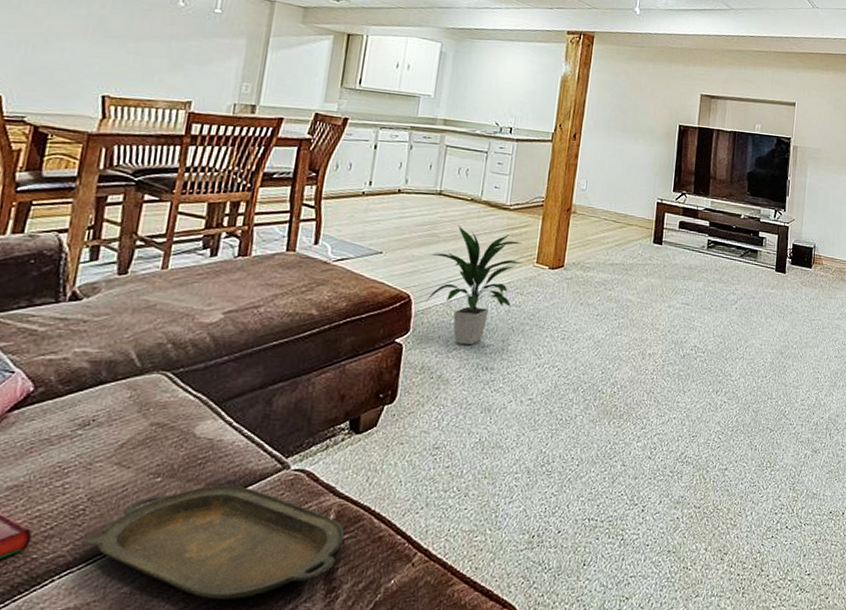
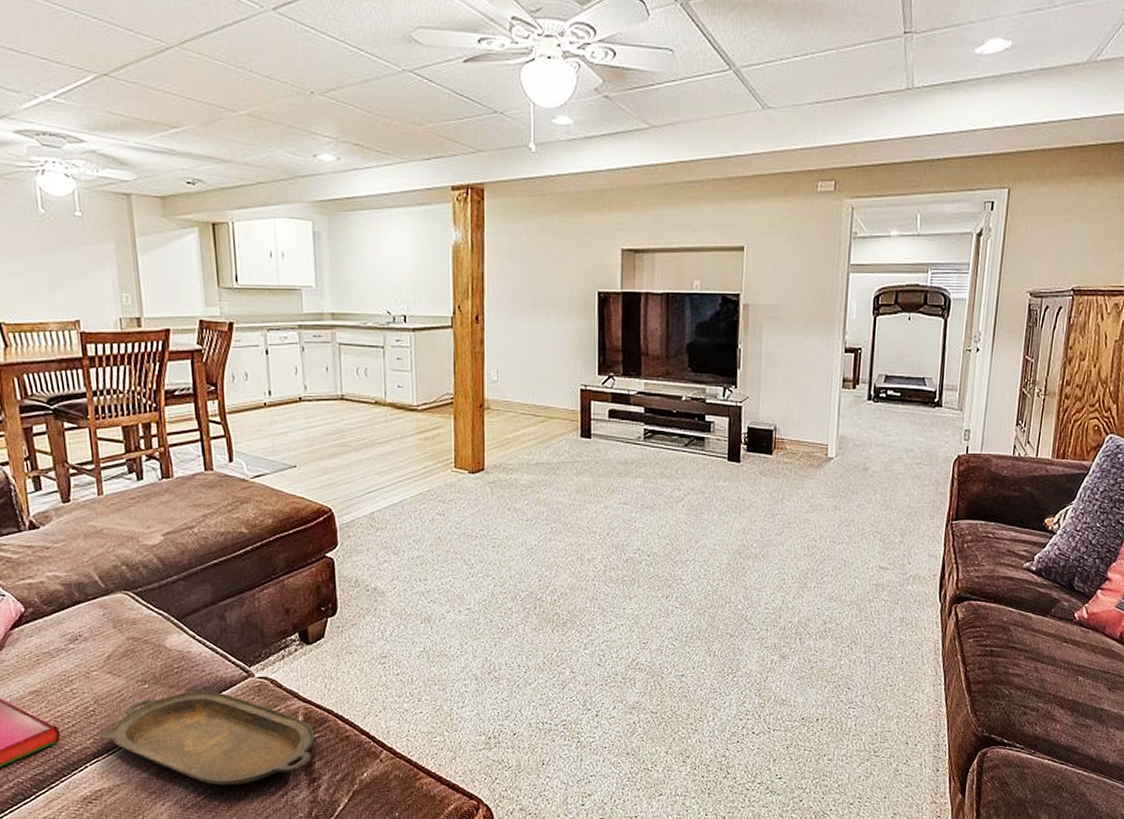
indoor plant: present [426,225,524,345] -> none [343,431,440,557]

